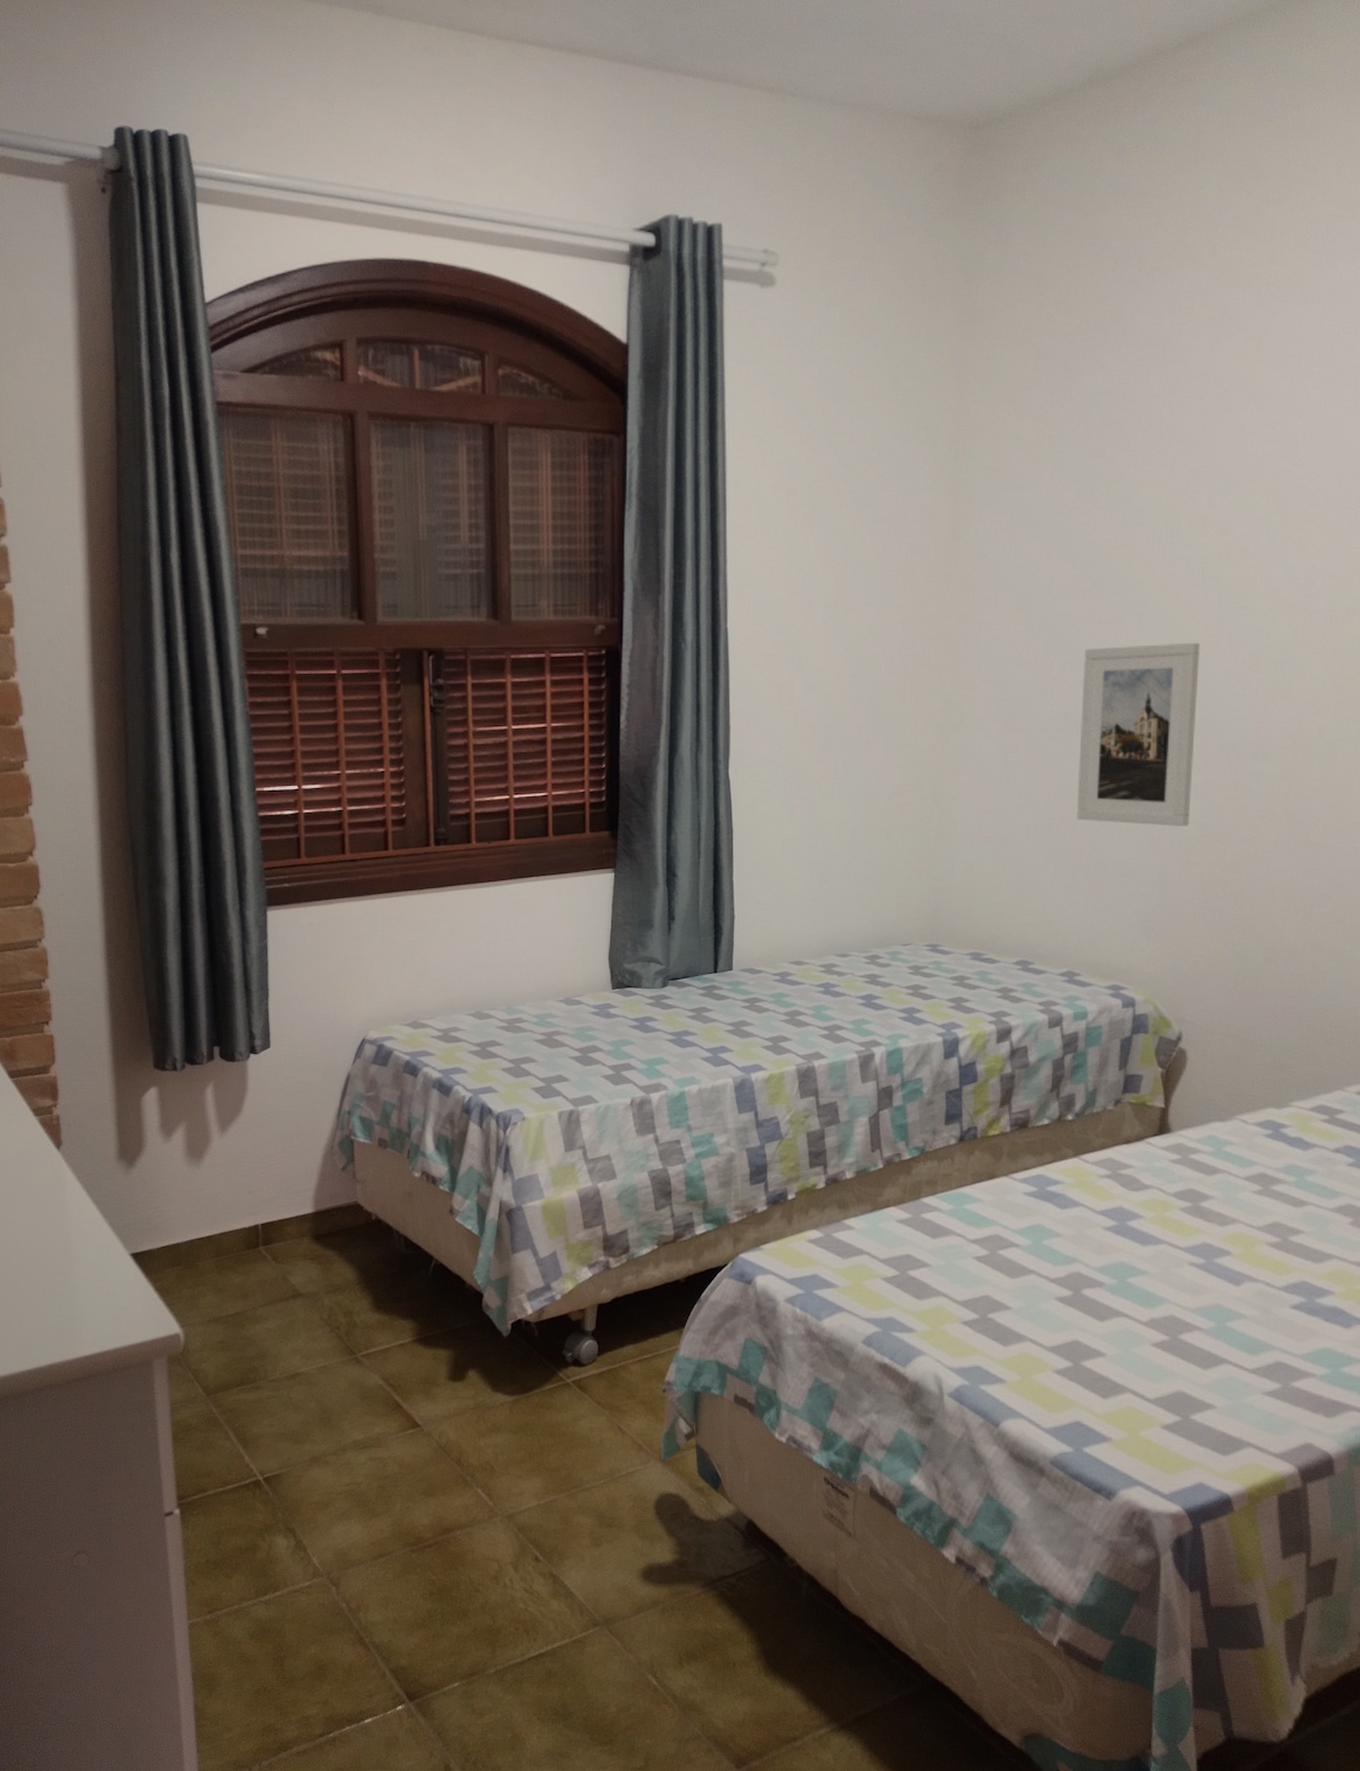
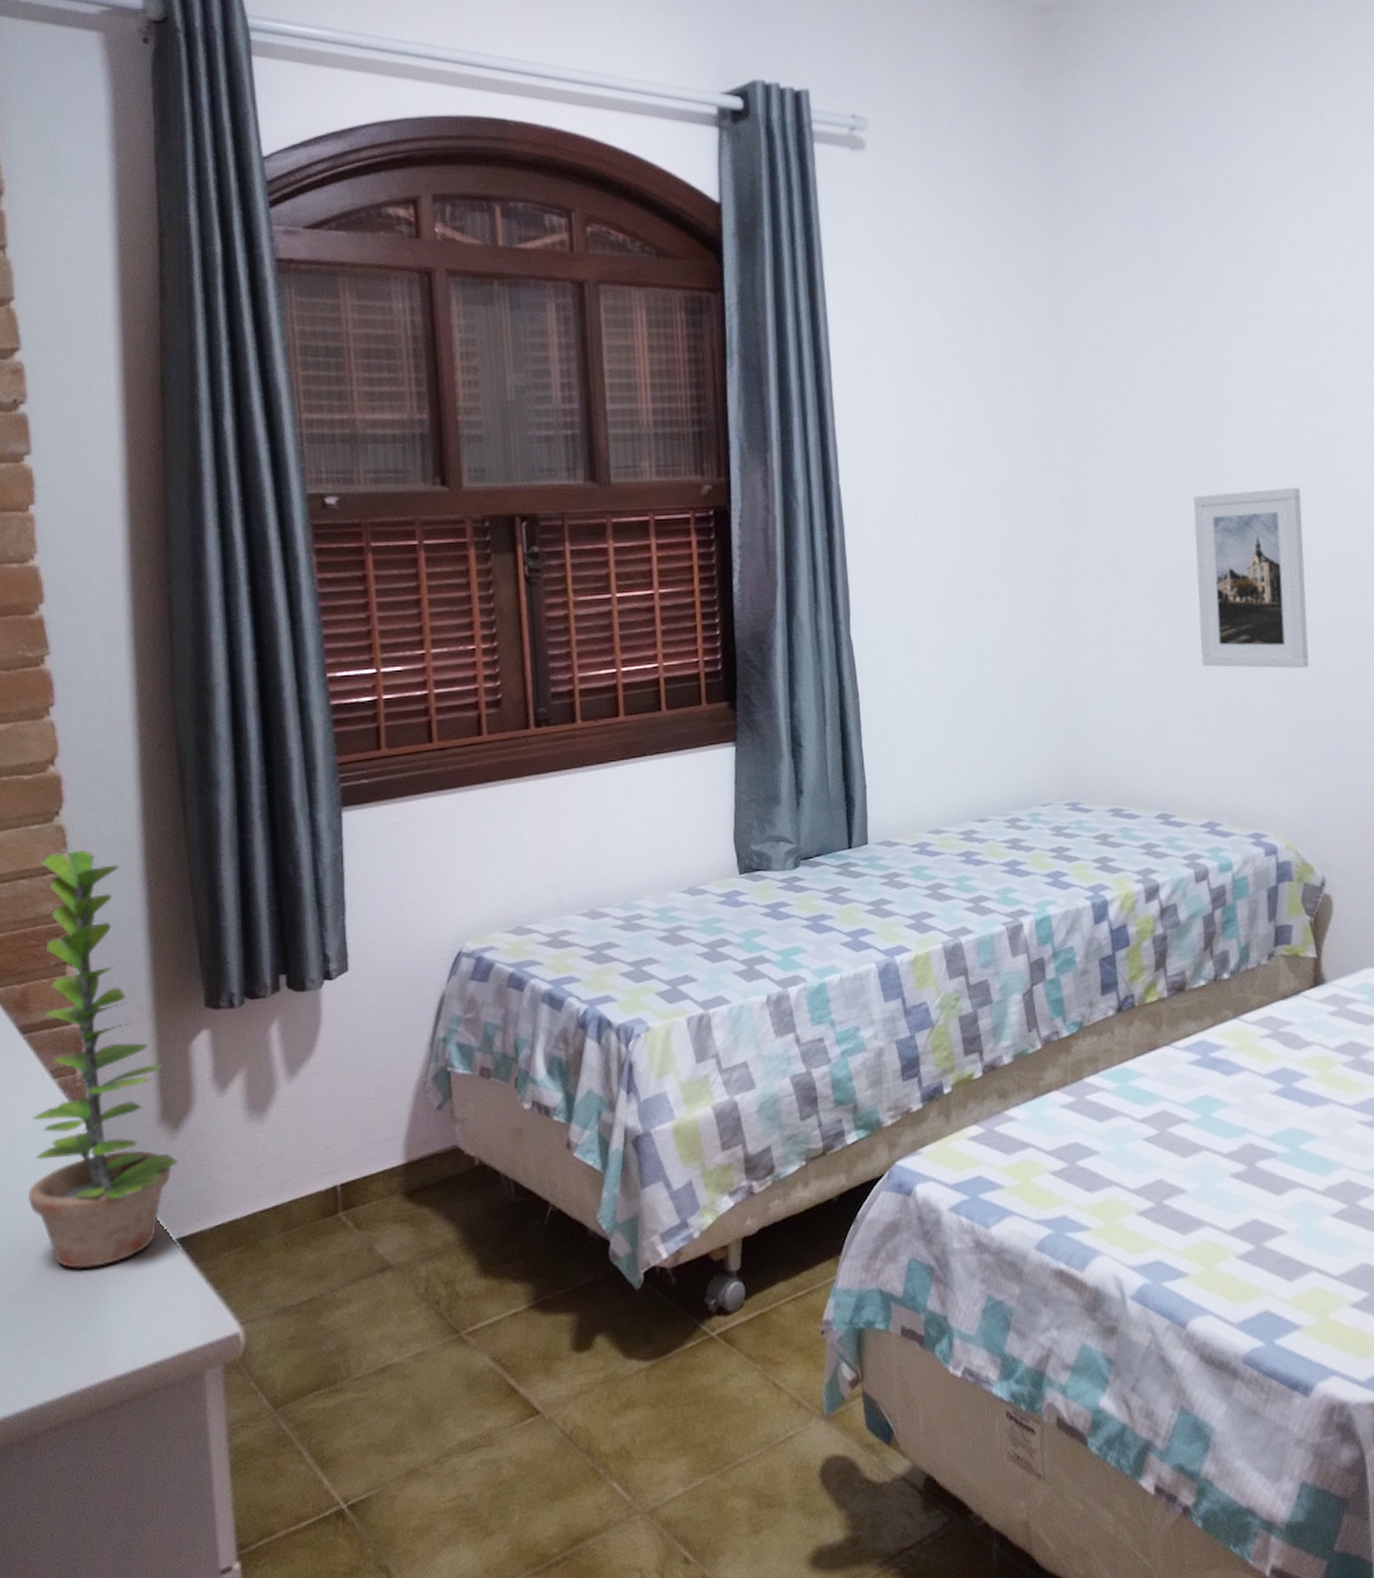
plant: none [17,929,133,1270] -> present [28,849,179,1269]

